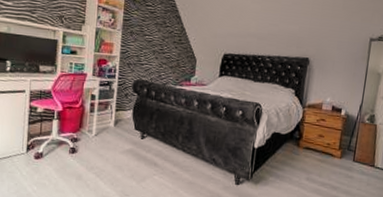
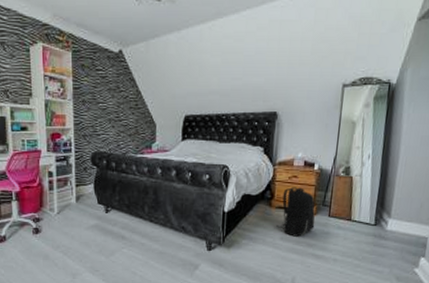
backpack: none [303,130,341,178] -> present [276,187,316,237]

